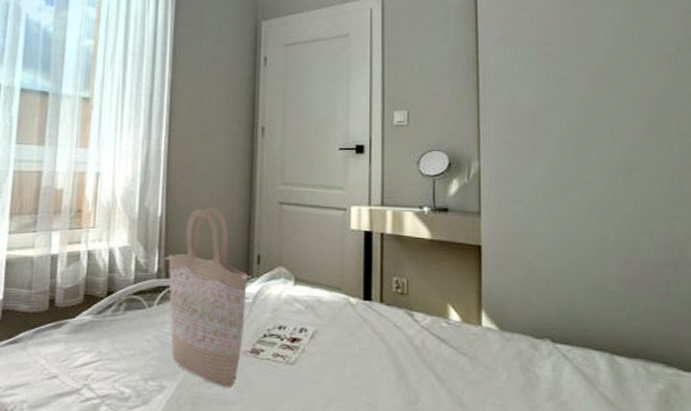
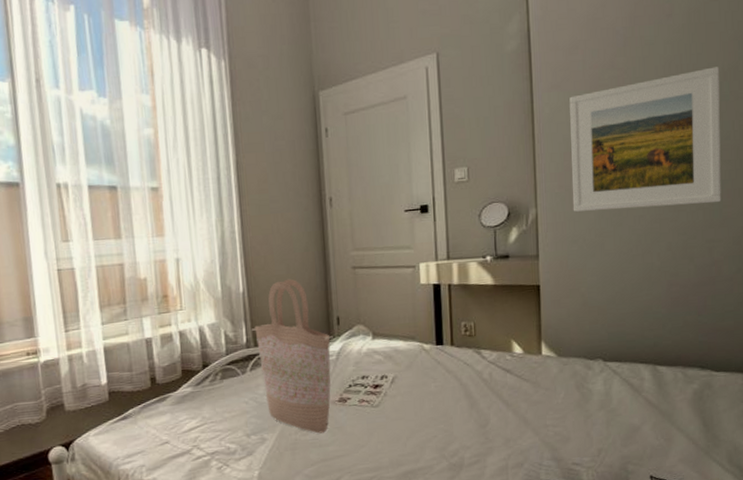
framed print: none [516,37,681,177] -> present [569,67,721,212]

